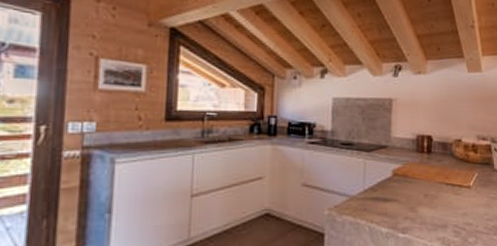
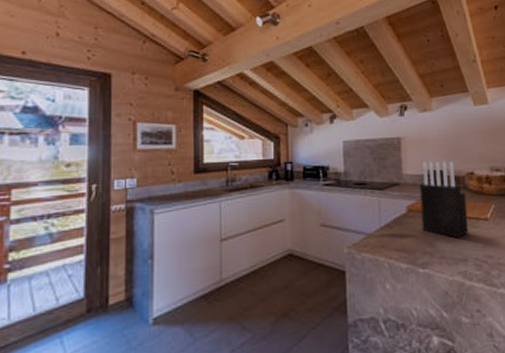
knife block: none [406,126,452,205] -> present [419,161,469,239]

